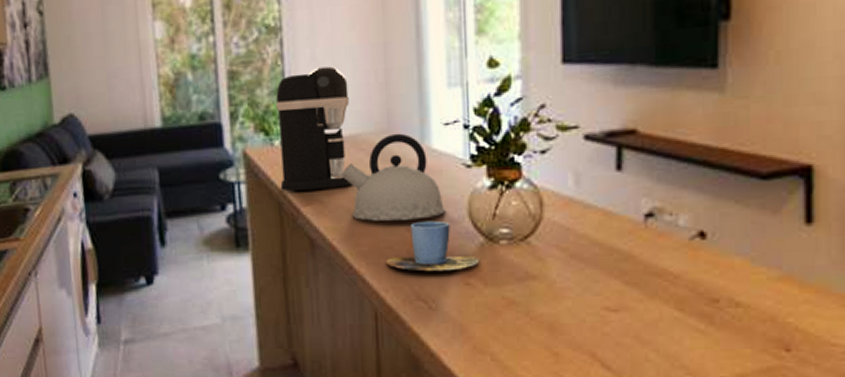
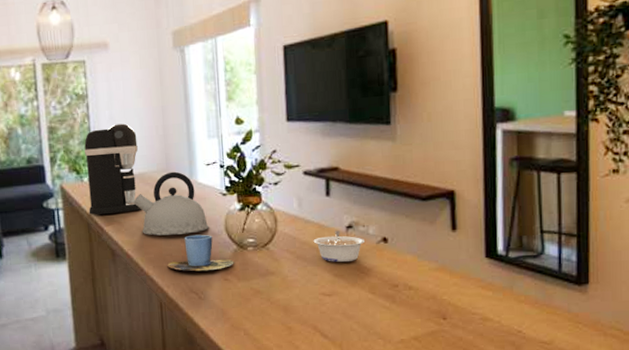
legume: none [595,220,673,264] -> present [313,231,366,262]

